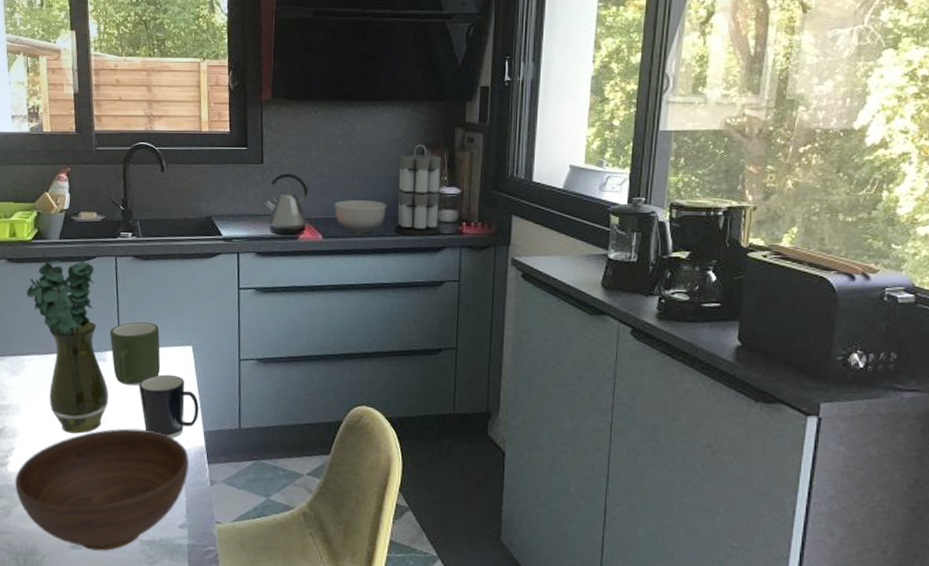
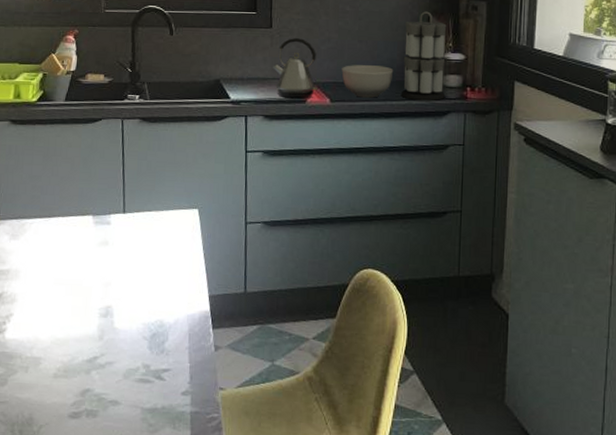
bowl: present [14,428,189,551] -> none [12,293,193,420]
vase: present [27,254,108,434] -> none [30,116,112,299]
mug: present [110,321,160,386] -> none [115,184,166,250]
mug: present [139,374,199,439] -> none [143,238,204,303]

